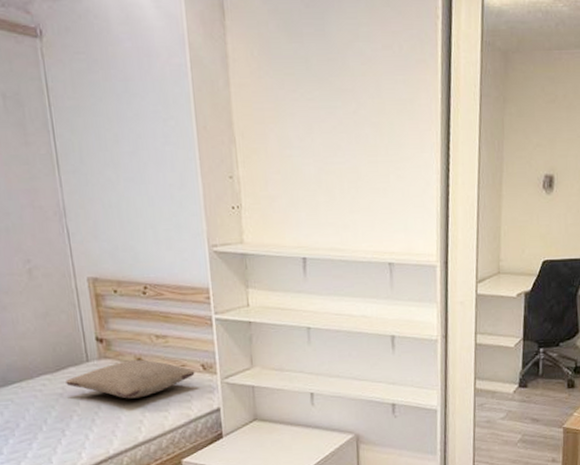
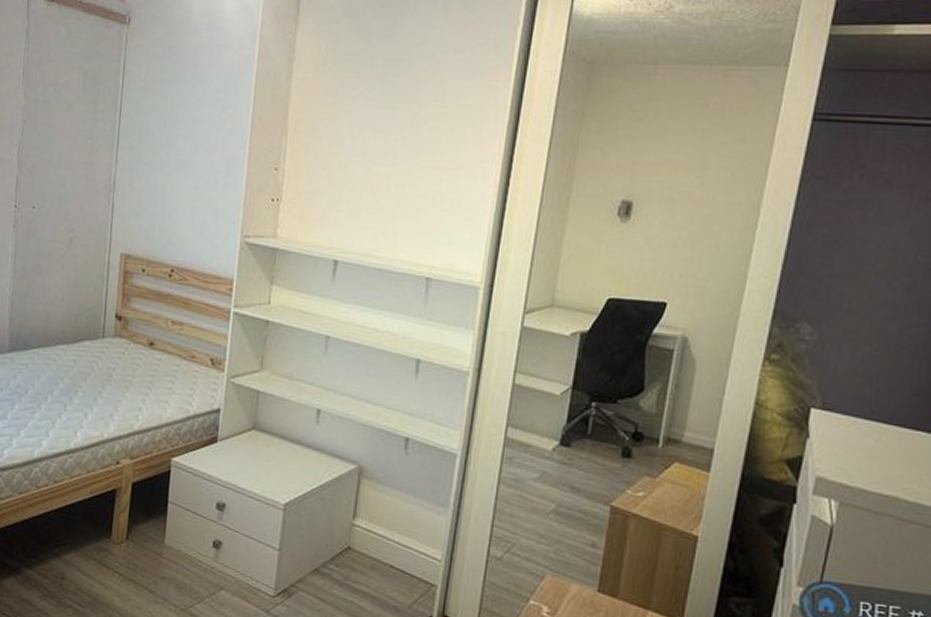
pillow: present [65,359,195,399] -> none [79,342,203,384]

